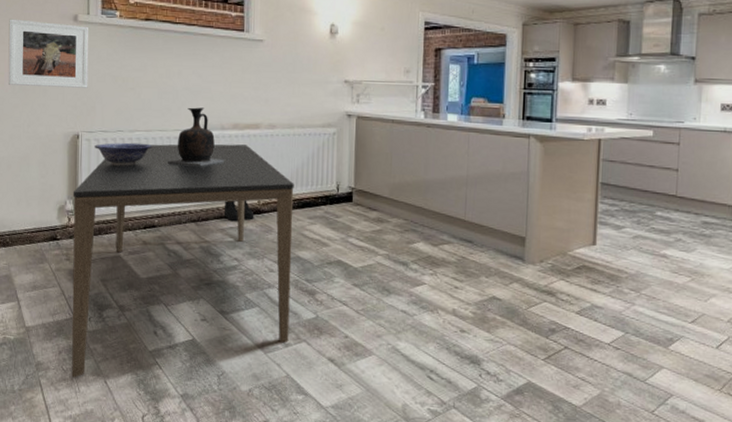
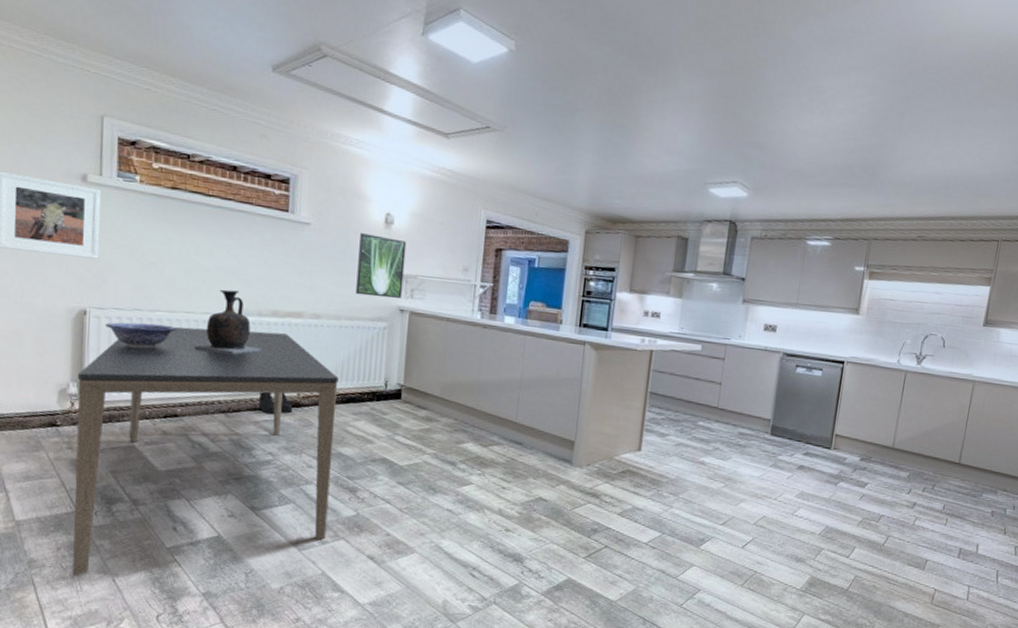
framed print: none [306,45,351,105] -> present [355,233,407,298]

